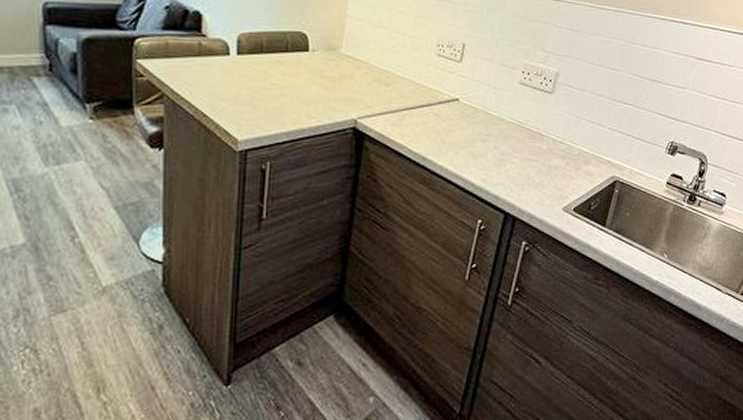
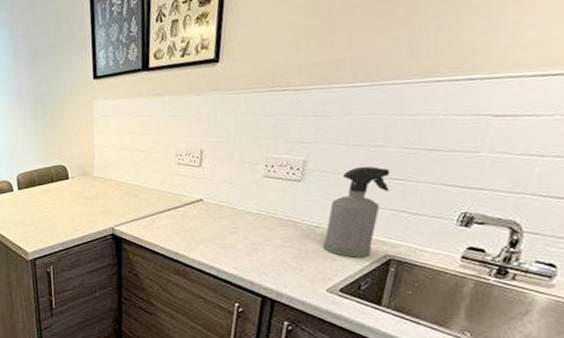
spray bottle: none [564,86,623,177] -> present [322,165,390,258]

